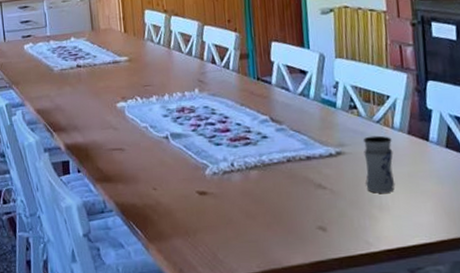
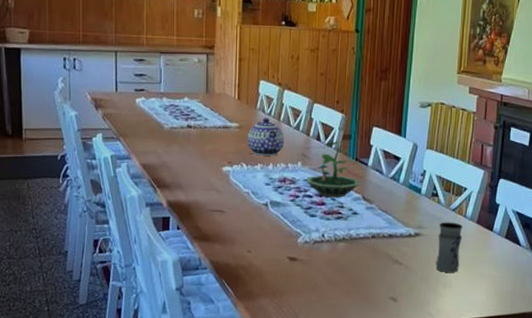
teapot: none [138,47,178,87] -> present [247,118,285,156]
terrarium: none [206,61,266,123] -> present [306,141,360,198]

